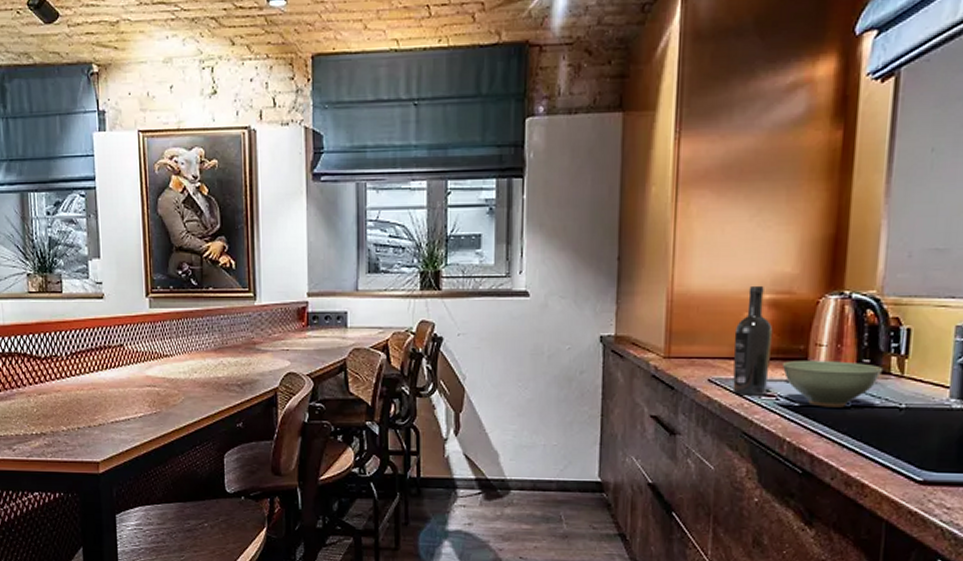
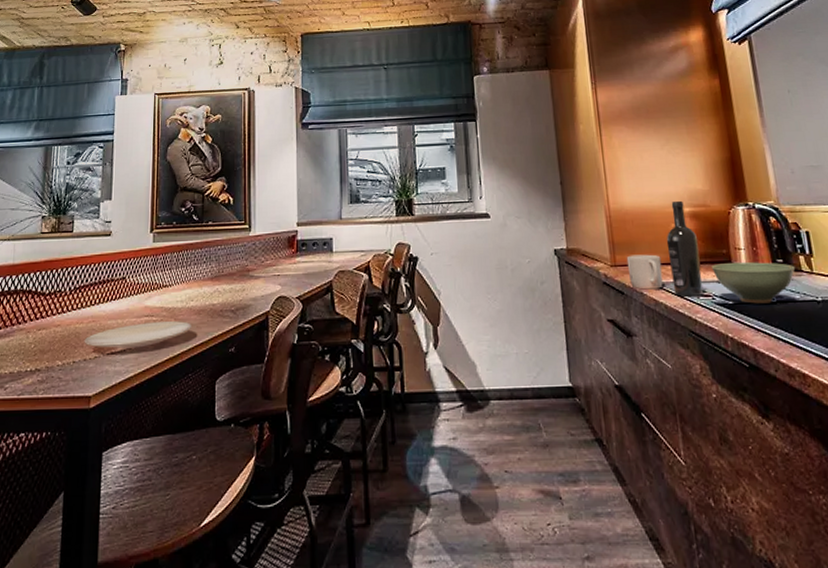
plate: none [86,393,196,418] -> present [84,321,191,349]
mug: none [682,346,725,386] -> present [626,254,663,290]

